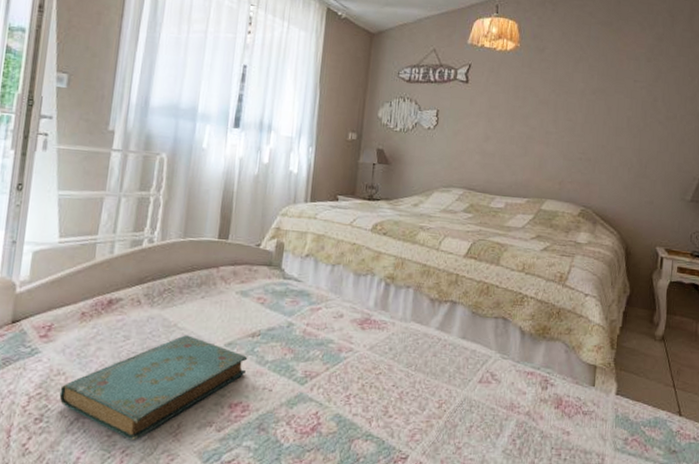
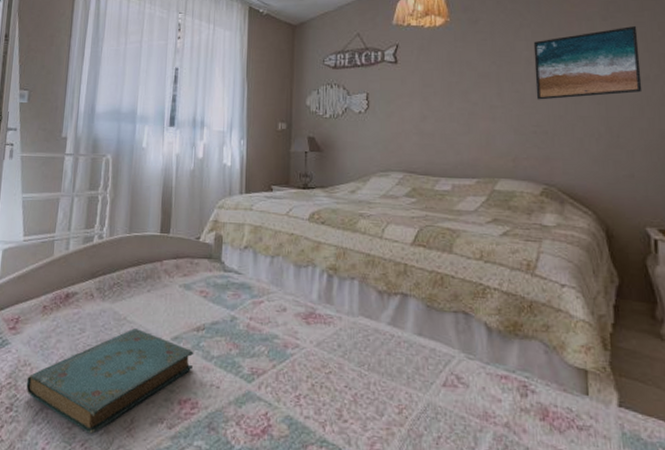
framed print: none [585,69,673,130] -> present [533,25,643,100]

